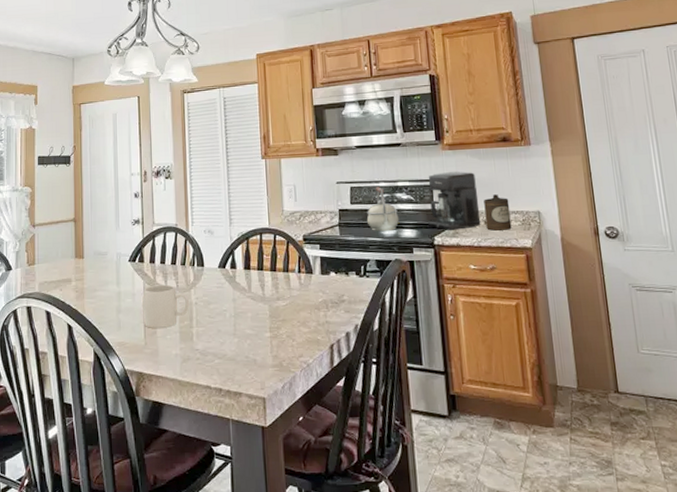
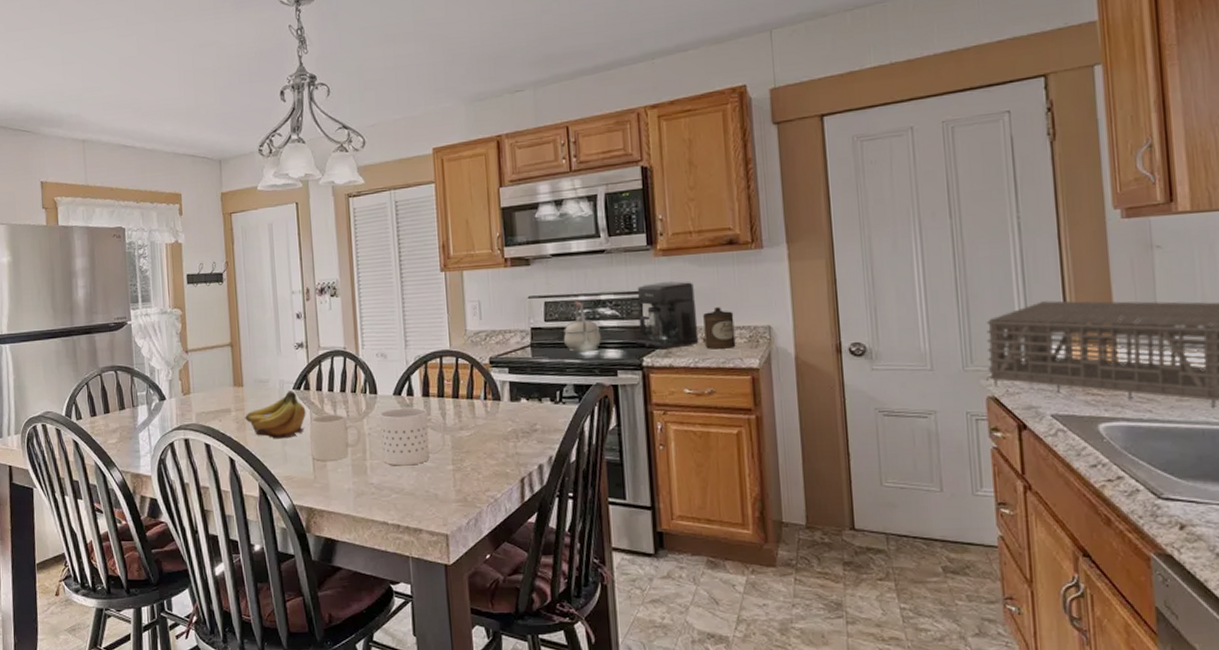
fruit: none [83,263,140,307] -> present [244,391,306,439]
mug: none [206,279,264,333] -> present [380,407,446,466]

